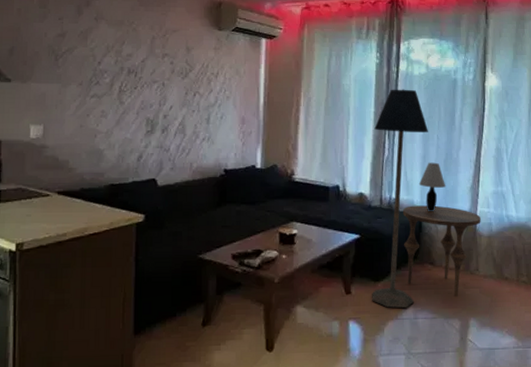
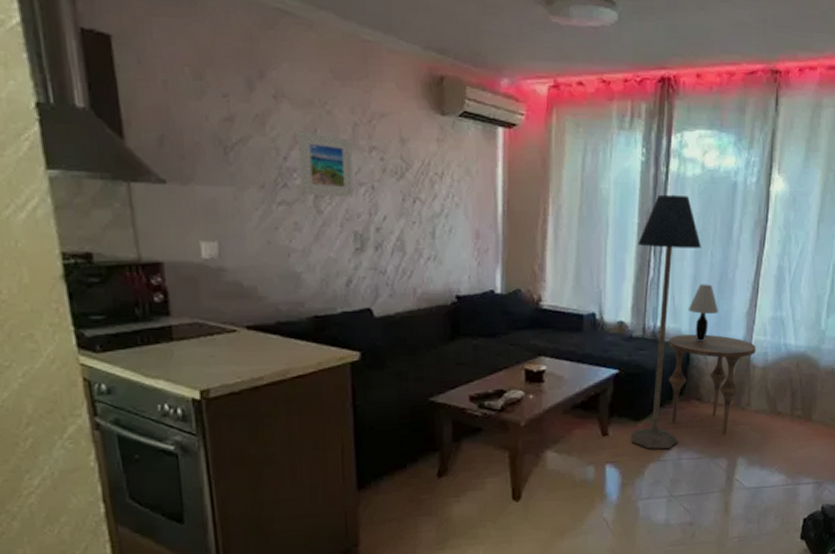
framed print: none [108,43,150,92] -> present [298,131,354,198]

